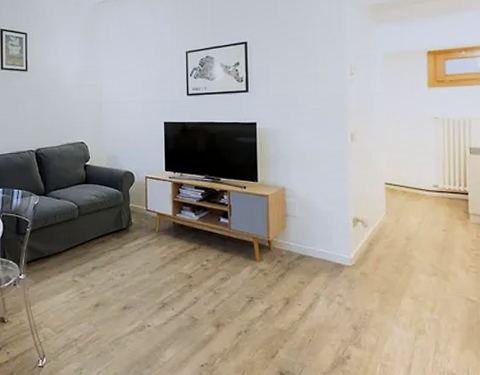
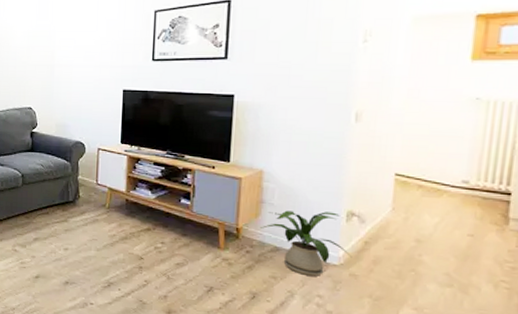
house plant: none [287,220,361,279] -> present [260,210,352,277]

